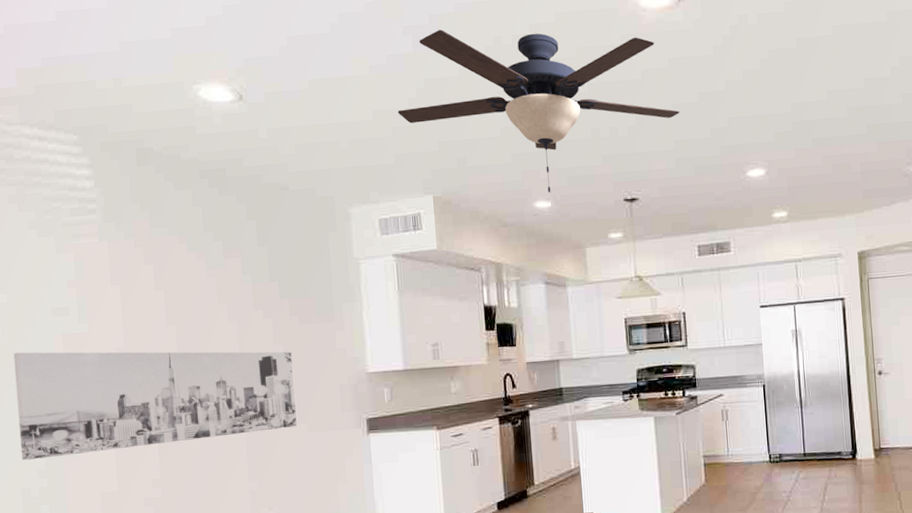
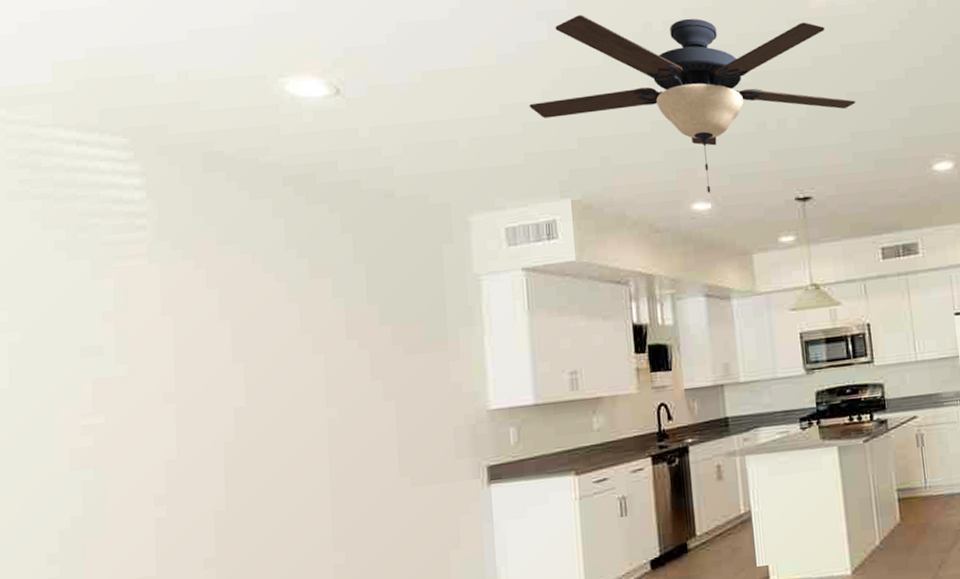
wall art: present [13,351,297,461] -> none [24,388,398,544]

